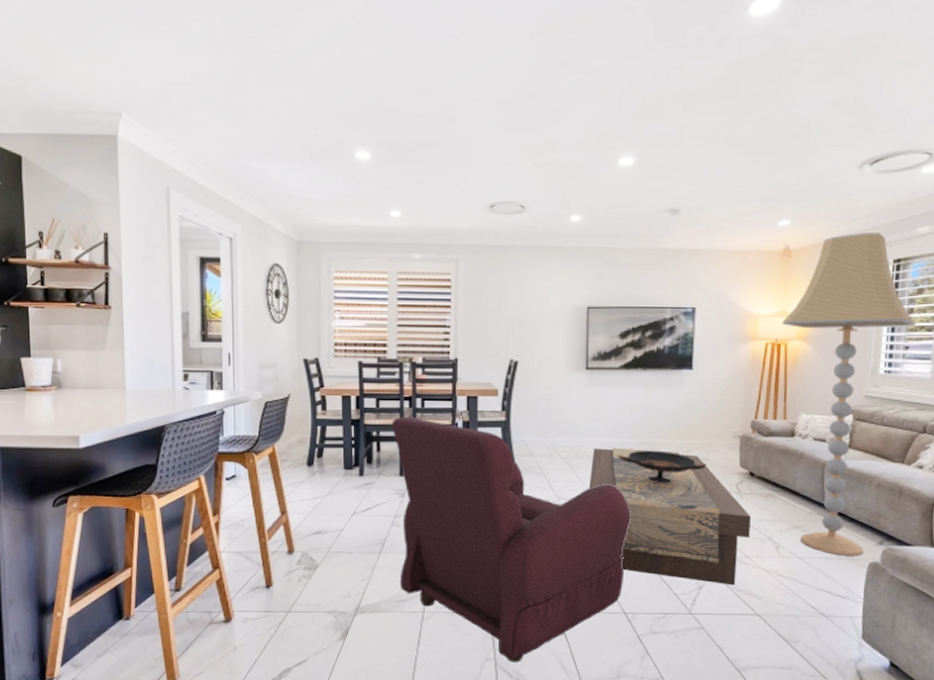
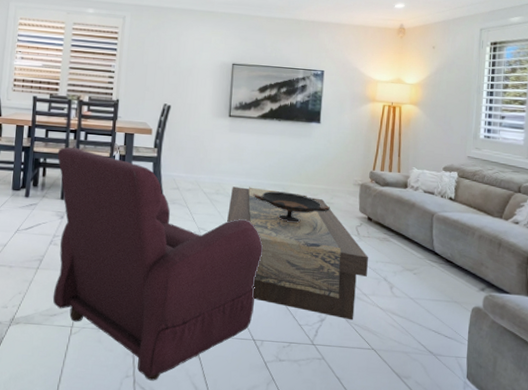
floor lamp: present [782,232,916,556] -> none [397,18,511,300]

